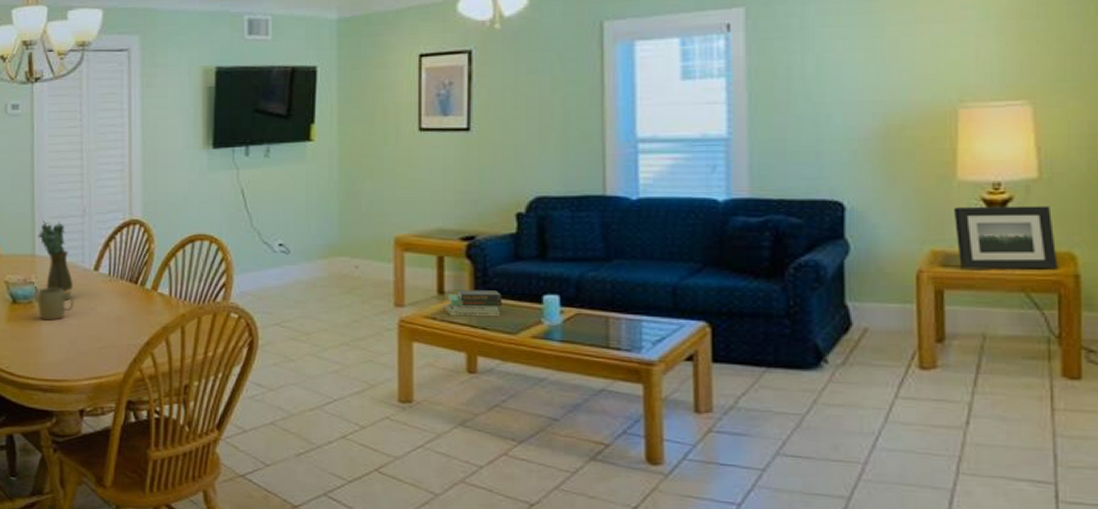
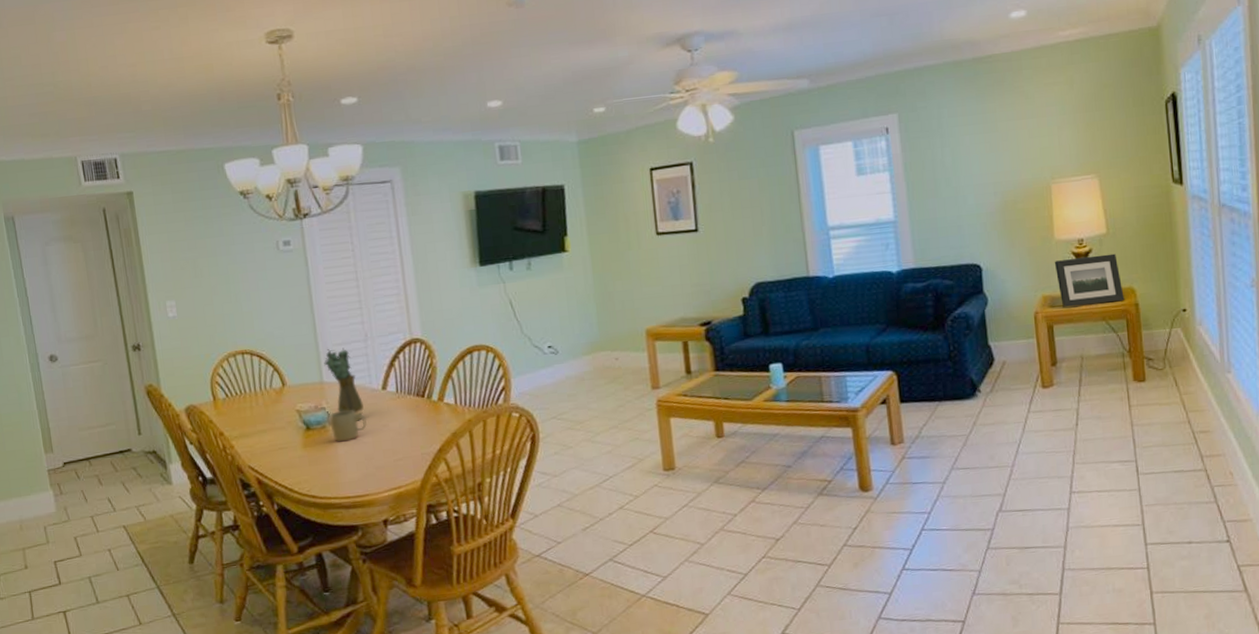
books: present [444,290,502,317] -> none [692,365,738,392]

